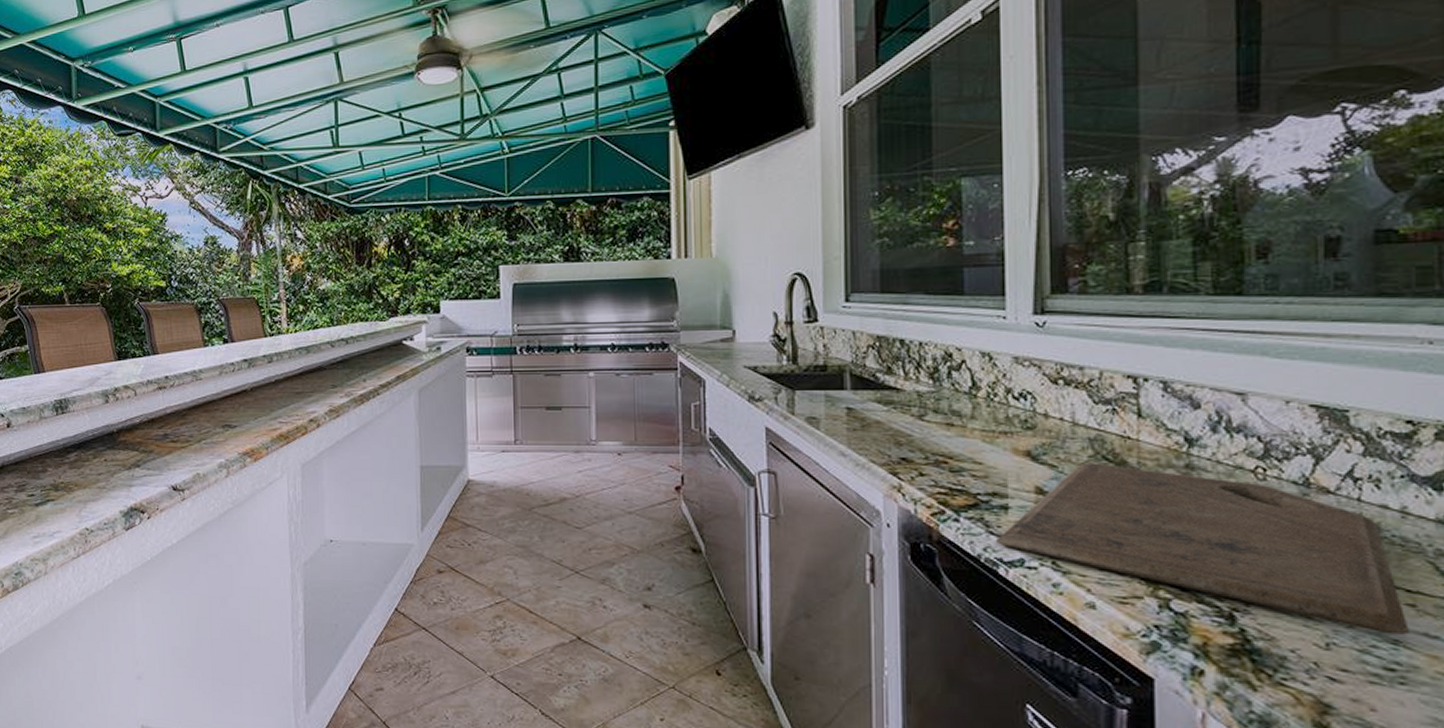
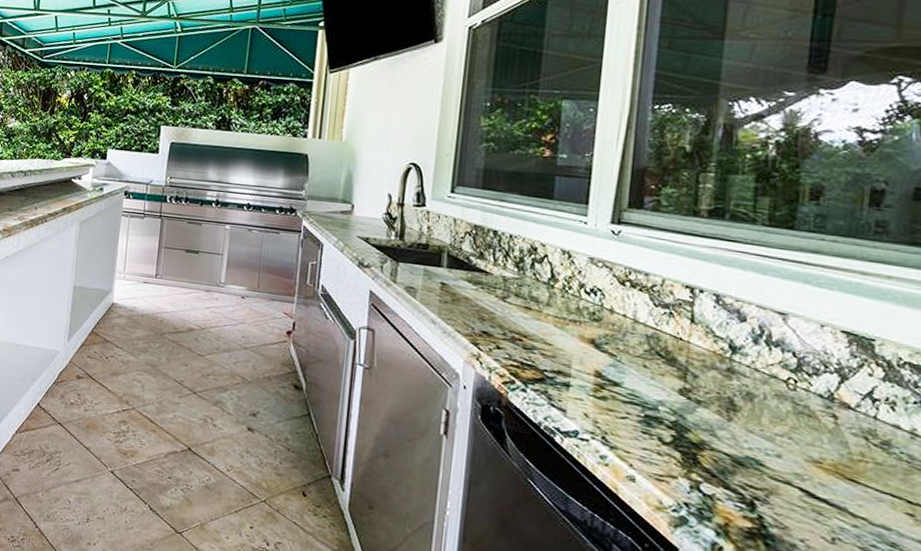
cutting board: present [995,463,1409,635] -> none [555,355,907,540]

